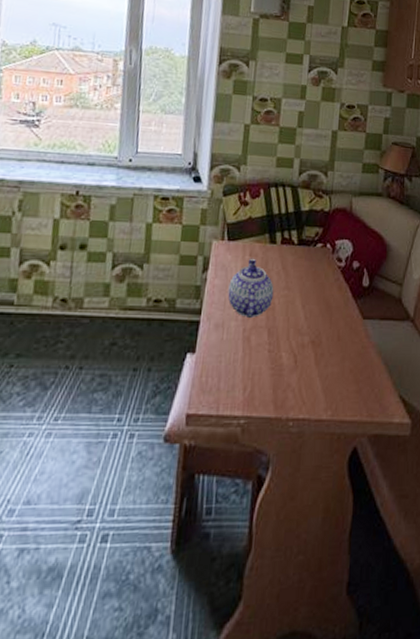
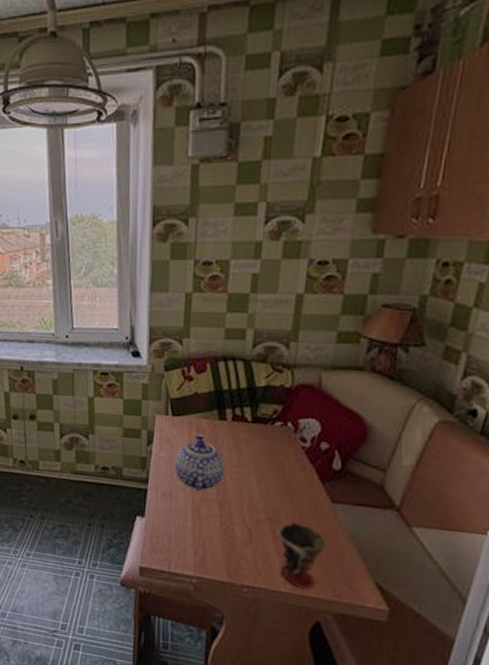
cup: none [318,341,360,412] -> present [275,521,326,589]

